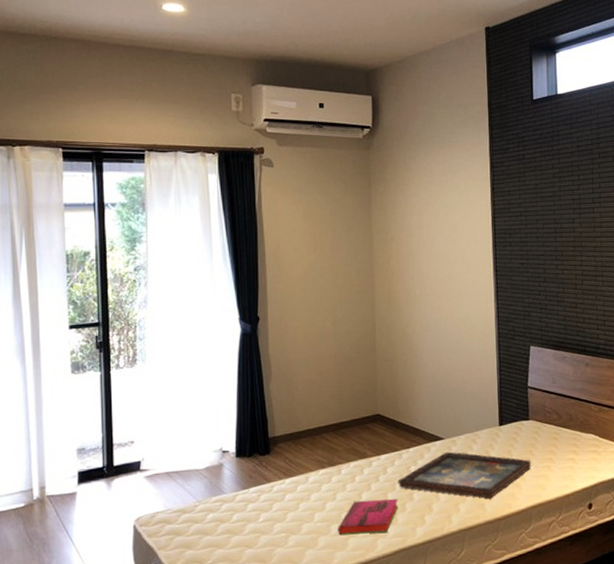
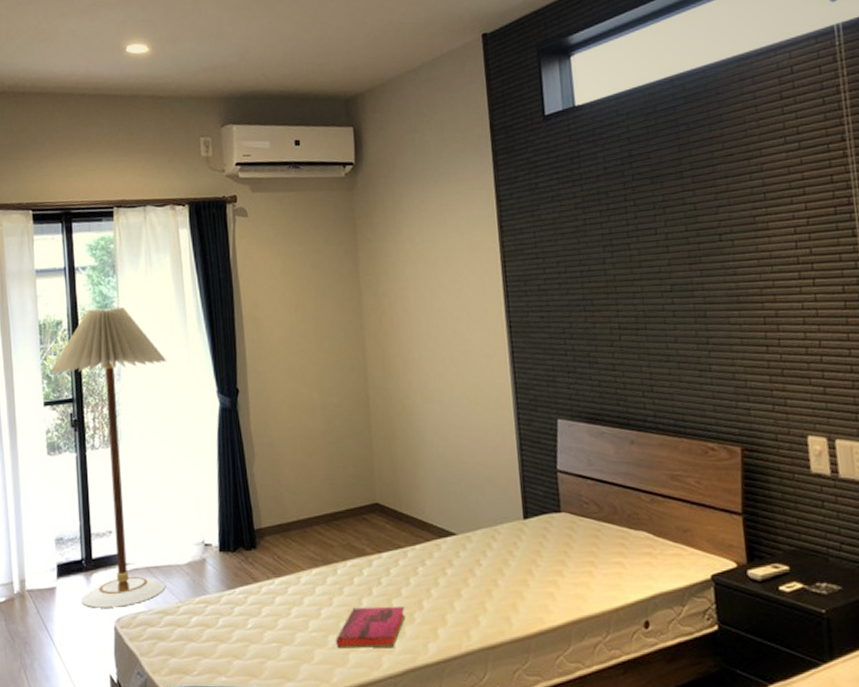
floor lamp: none [76,242,193,510] -> present [50,307,167,608]
decorative tray: present [398,451,531,498] -> none [403,550,567,610]

